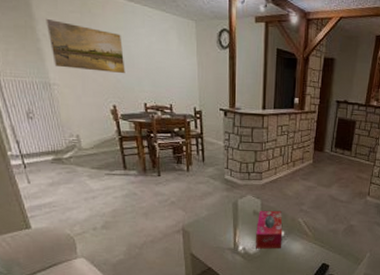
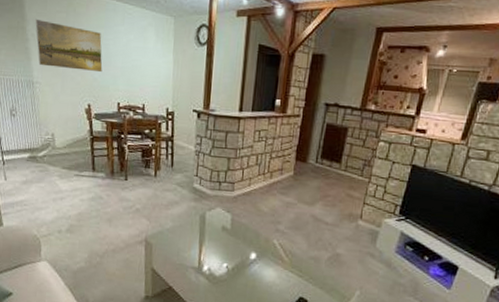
tissue box: present [256,210,283,249] -> none [222,226,255,274]

